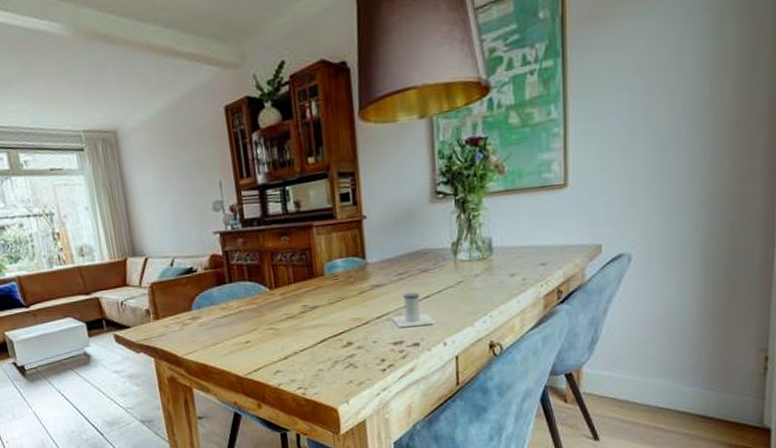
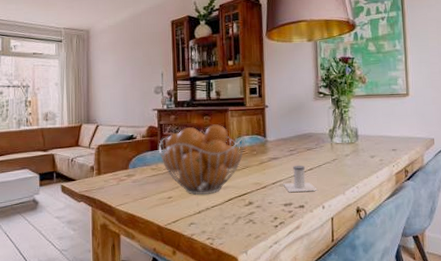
fruit basket: none [226,246,338,337] -> present [158,124,245,195]

